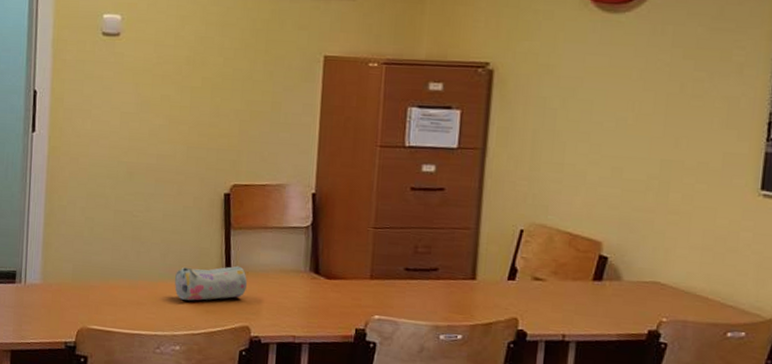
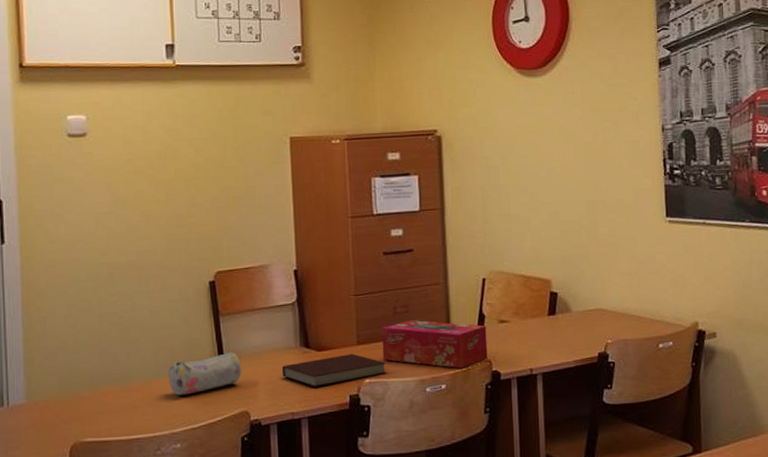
notebook: none [288,286,400,315] -> present [282,354,387,387]
tissue box: none [396,261,517,322] -> present [381,319,488,369]

